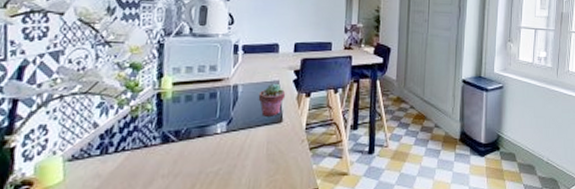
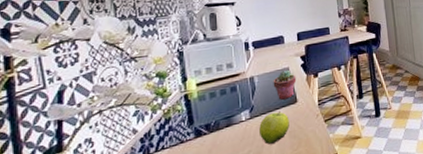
fruit: none [234,128,270,165] -> present [259,110,290,144]

